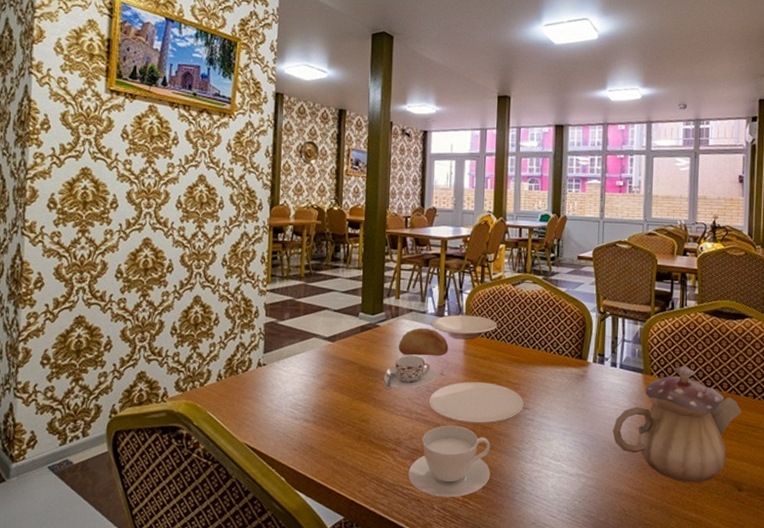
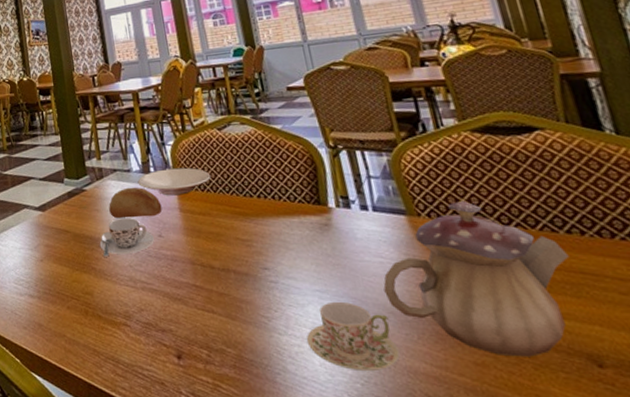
teacup: present [408,425,491,498] -> none [144,293,241,380]
plate: present [429,382,524,425] -> none [151,241,262,291]
teacup: none [545,437,612,492] -> present [306,301,400,372]

